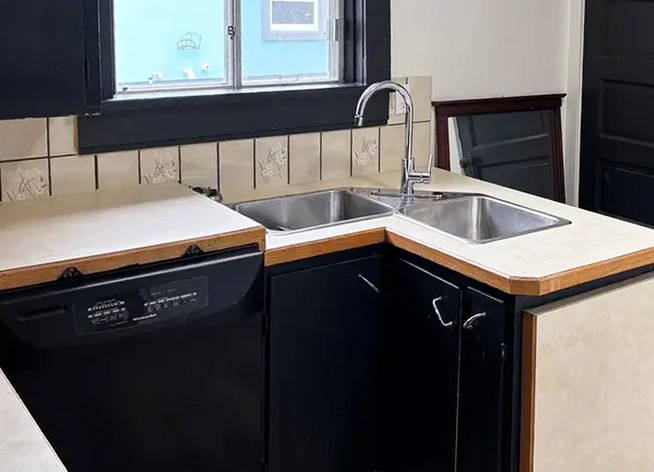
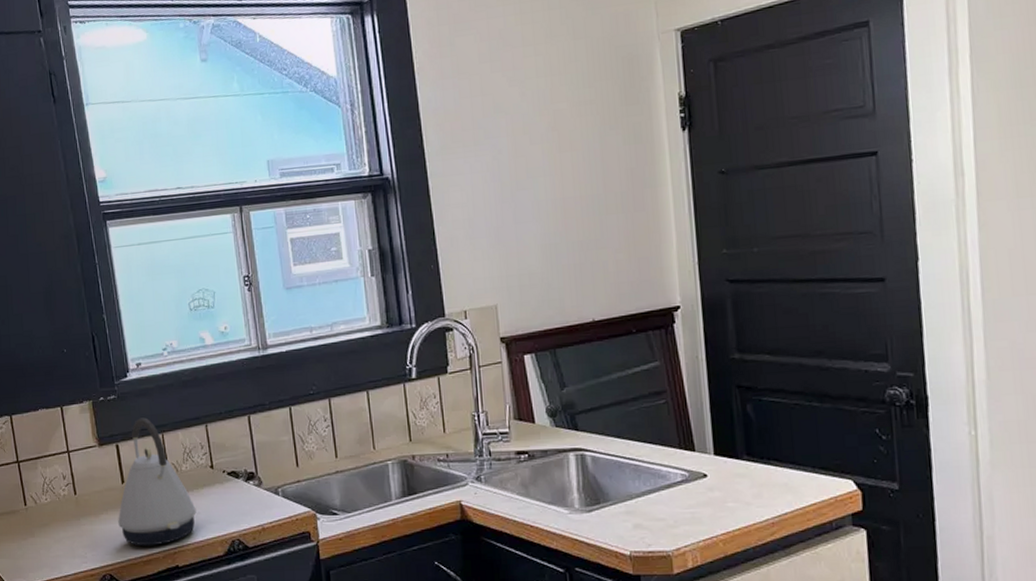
kettle: none [88,134,161,245] -> present [118,417,196,547]

